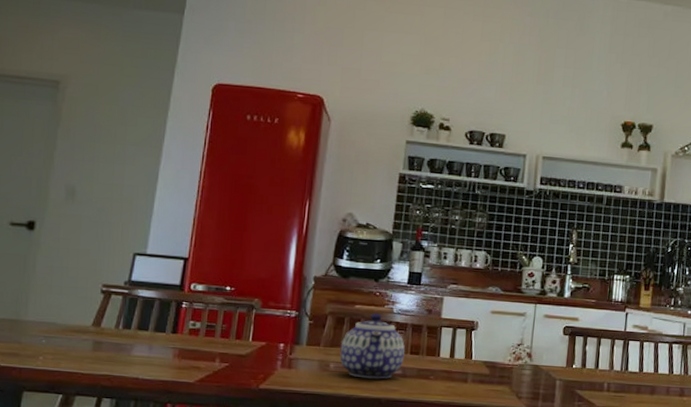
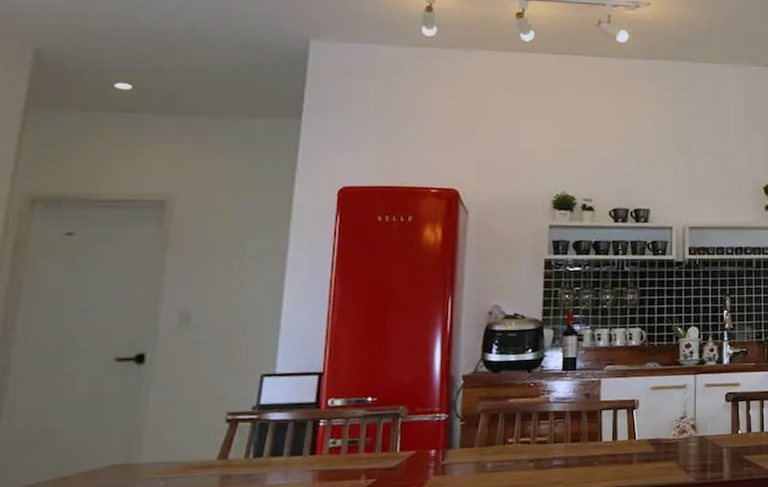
teapot: present [340,313,405,379] -> none [496,405,565,474]

